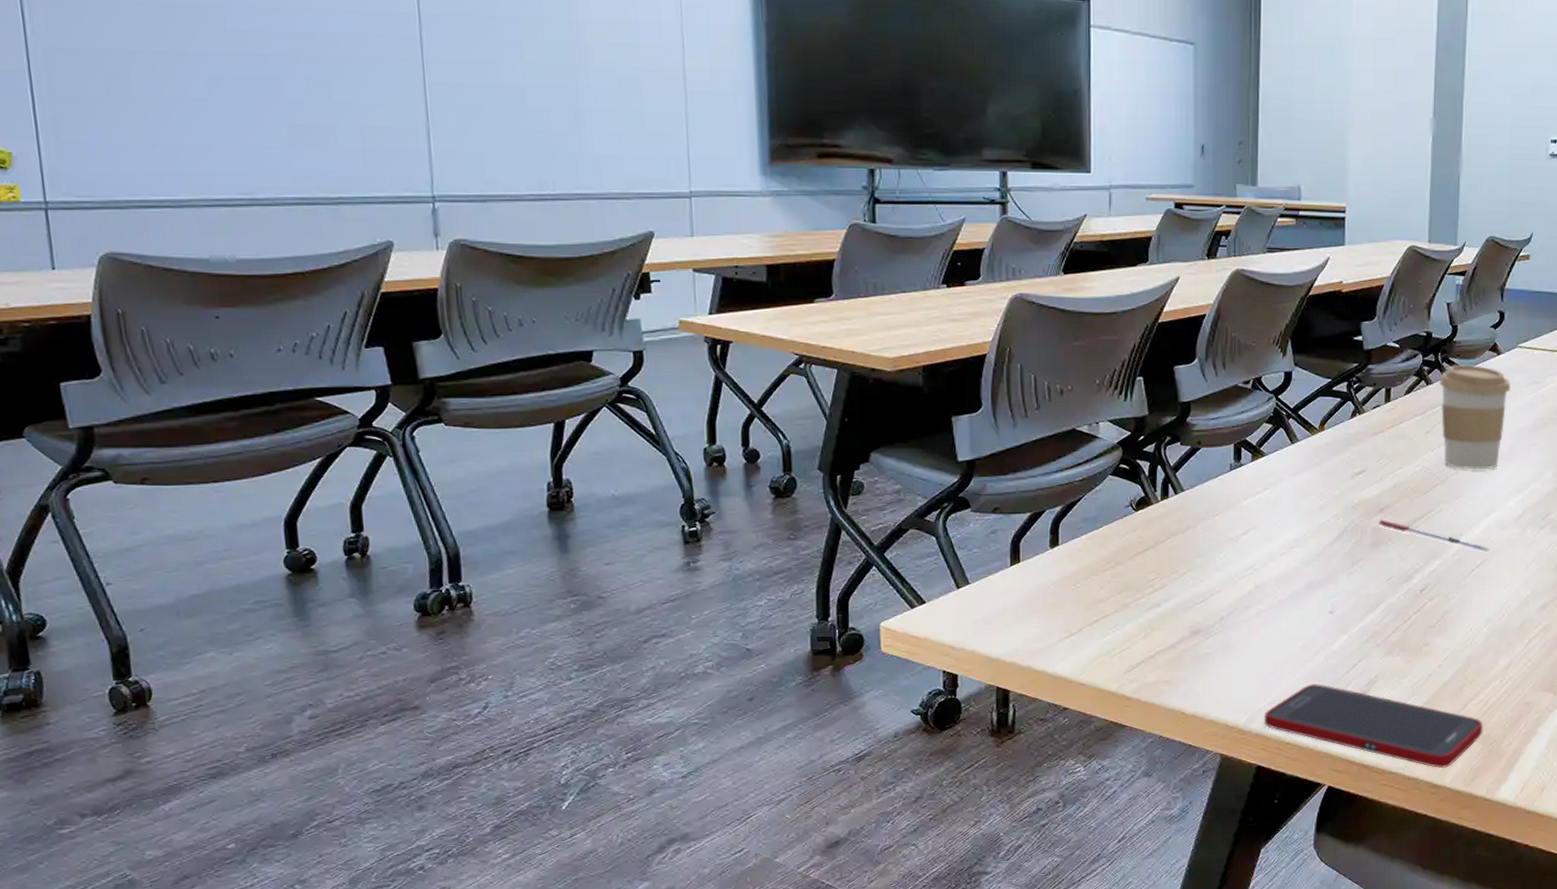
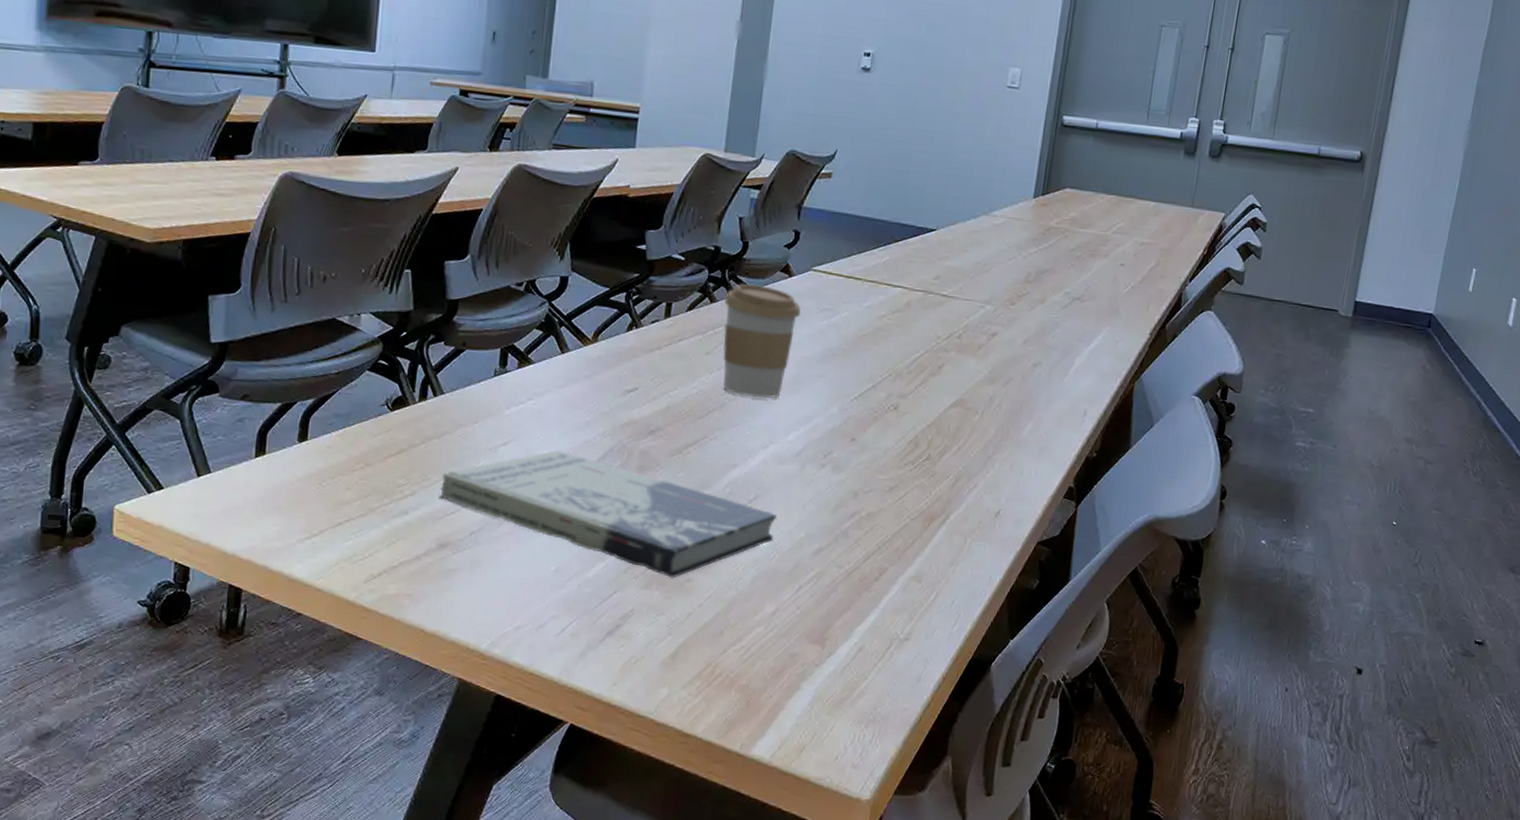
book: none [1189,533,1504,644] -> present [440,449,778,578]
cell phone: present [1263,684,1483,768] -> none [507,612,743,716]
pen: present [1378,519,1490,551] -> none [647,442,765,487]

